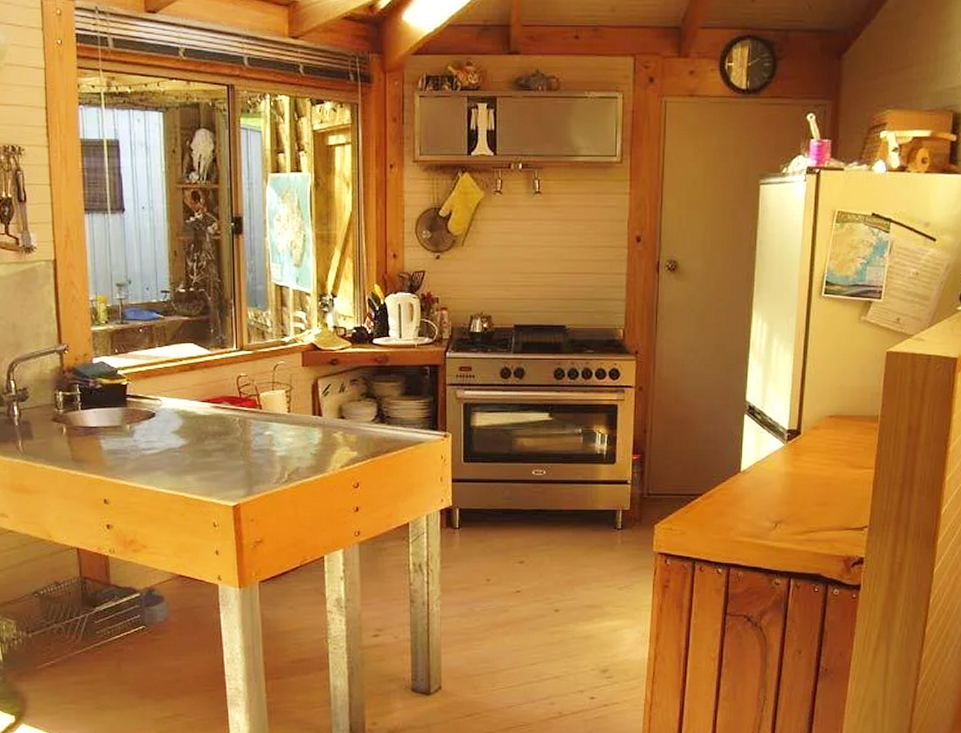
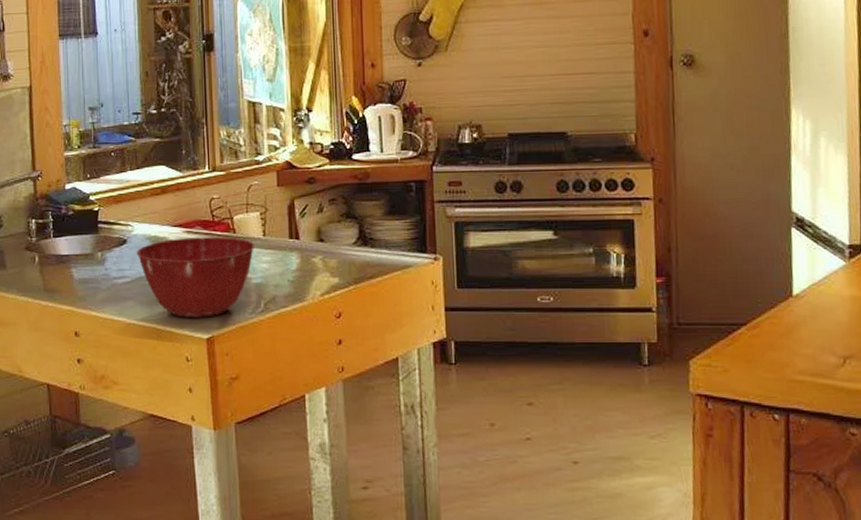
mixing bowl: none [165,412,281,487] -> present [136,237,256,318]

